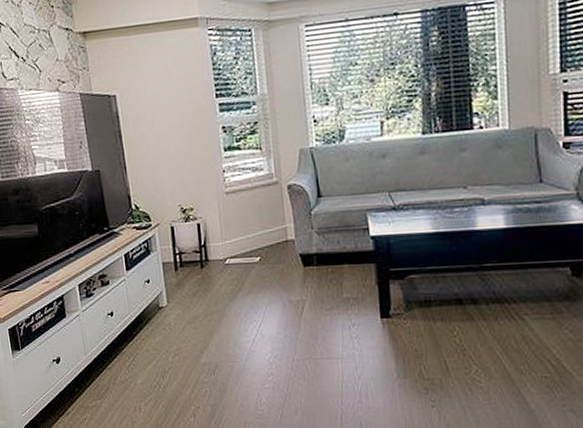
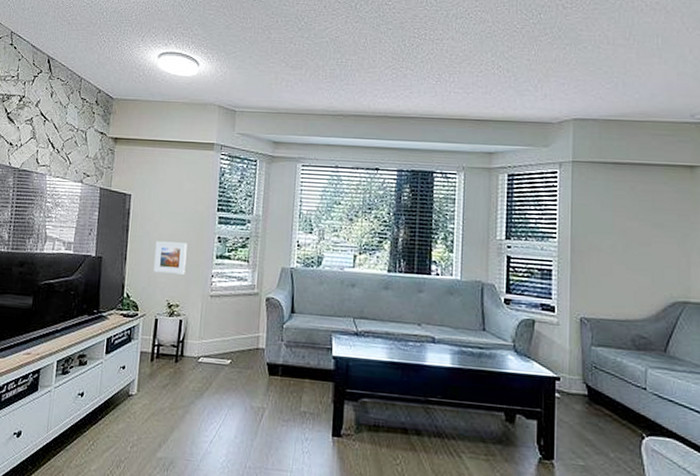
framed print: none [154,139,193,177] -> present [153,241,188,275]

